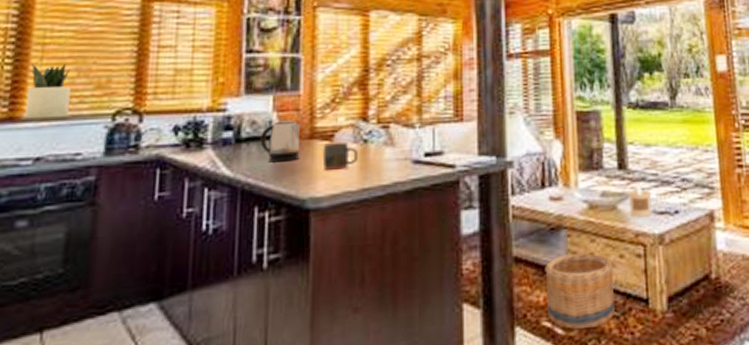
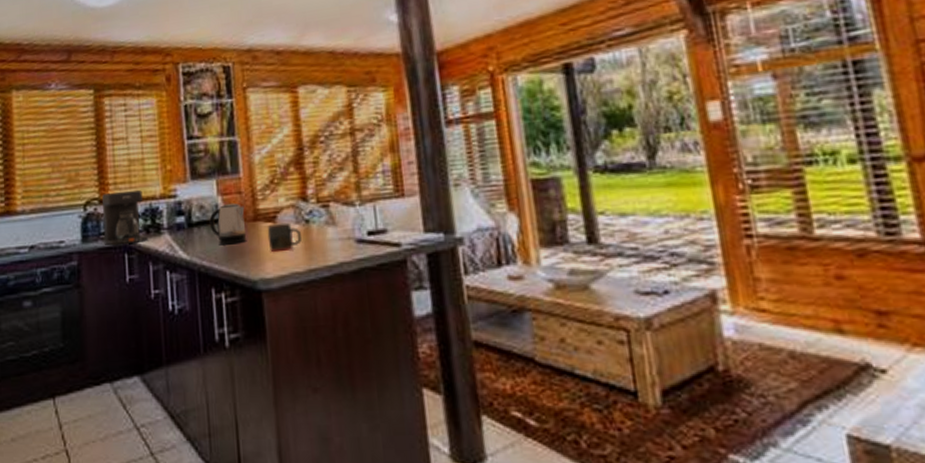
planter: present [20,63,73,121] -> none [14,160,53,214]
coffee maker: none [132,101,188,161] -> present [101,189,149,247]
basket: present [545,253,615,330] -> none [509,338,596,422]
candle: present [629,187,652,218] -> none [603,263,634,299]

